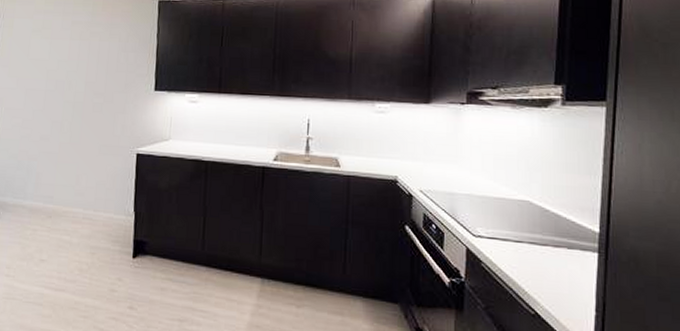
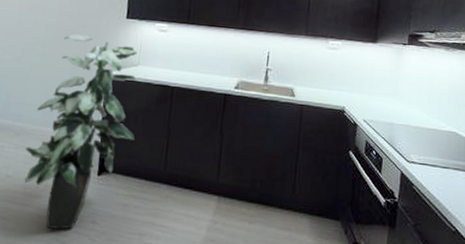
indoor plant: none [58,109,169,316] -> present [24,34,137,230]

